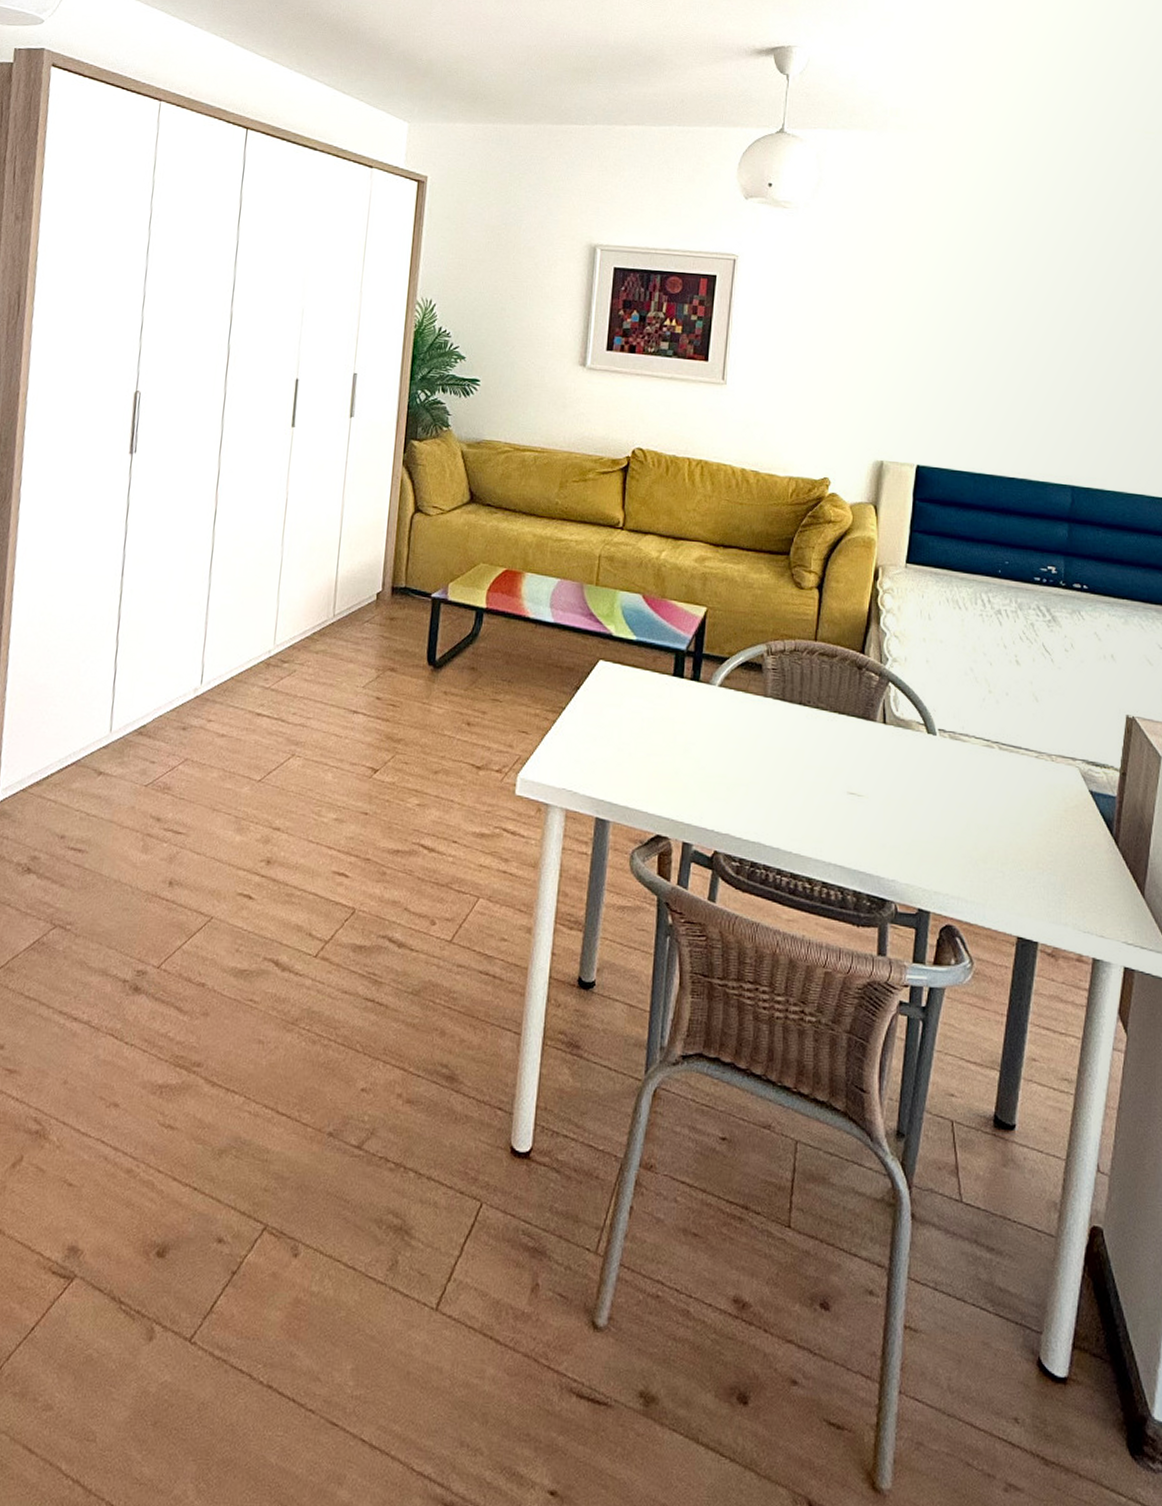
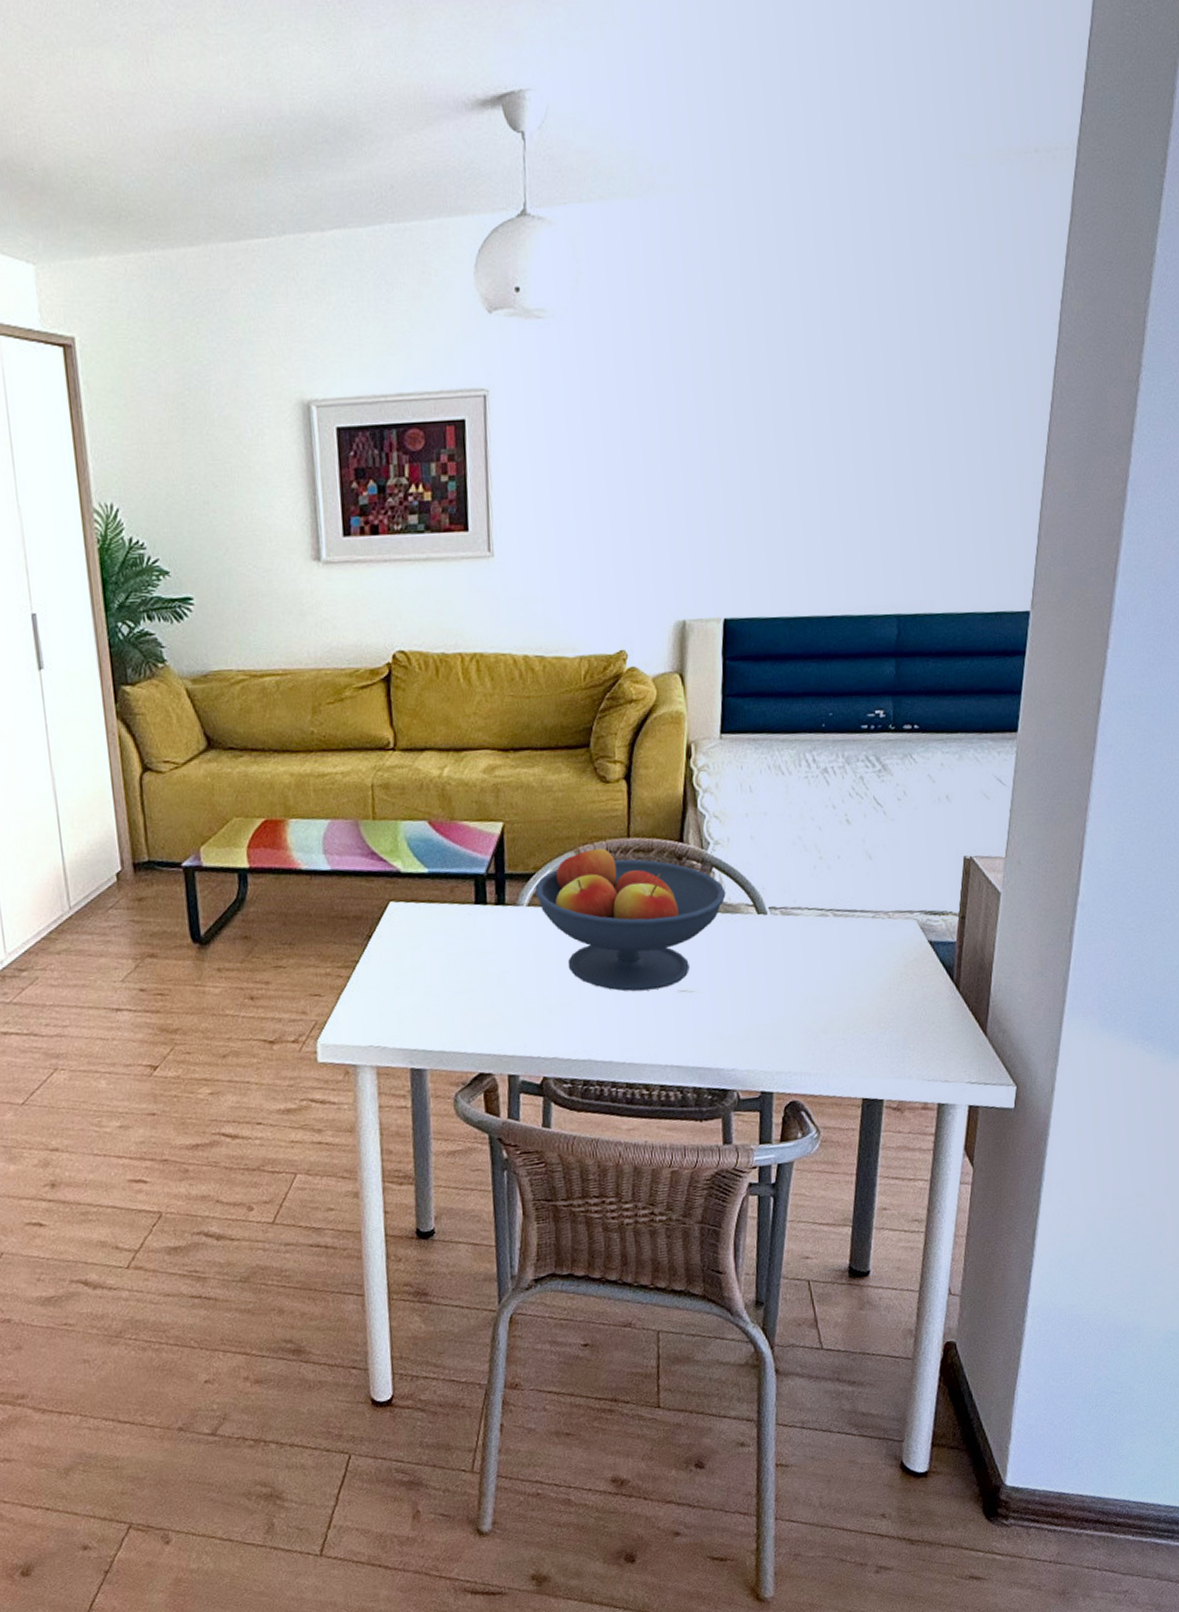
fruit bowl: none [727,640,900,787] -> present [535,846,726,992]

